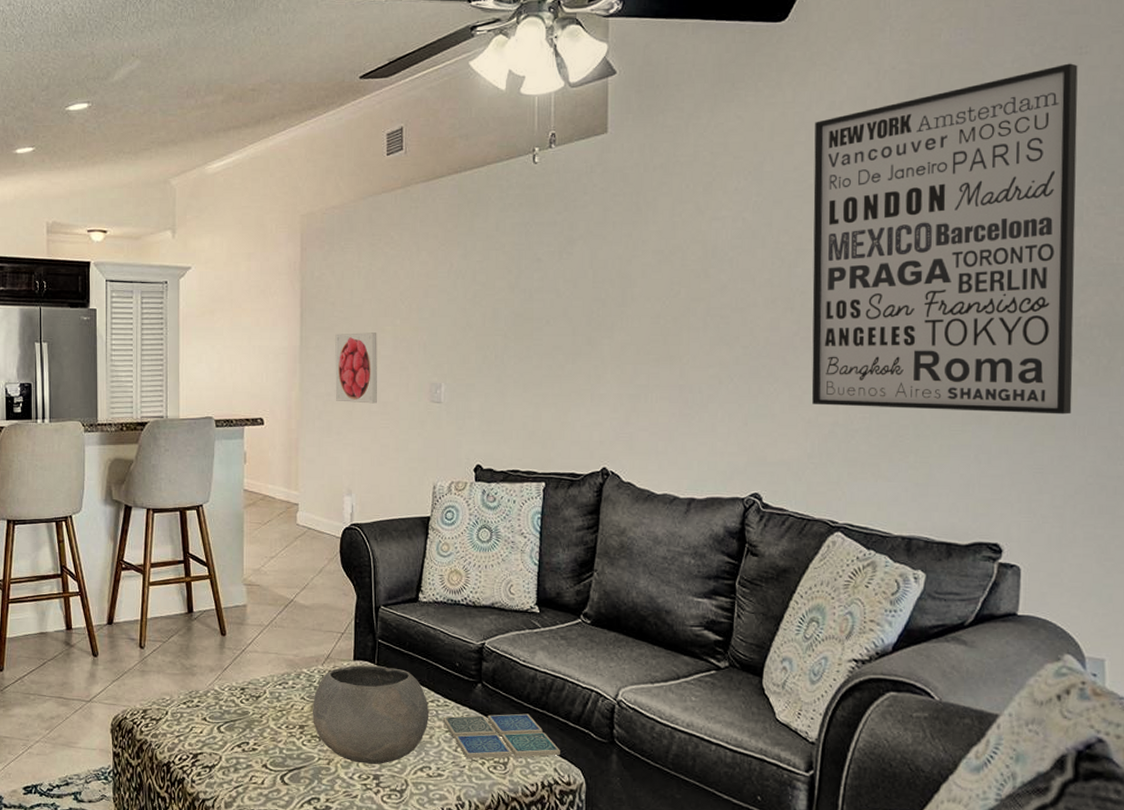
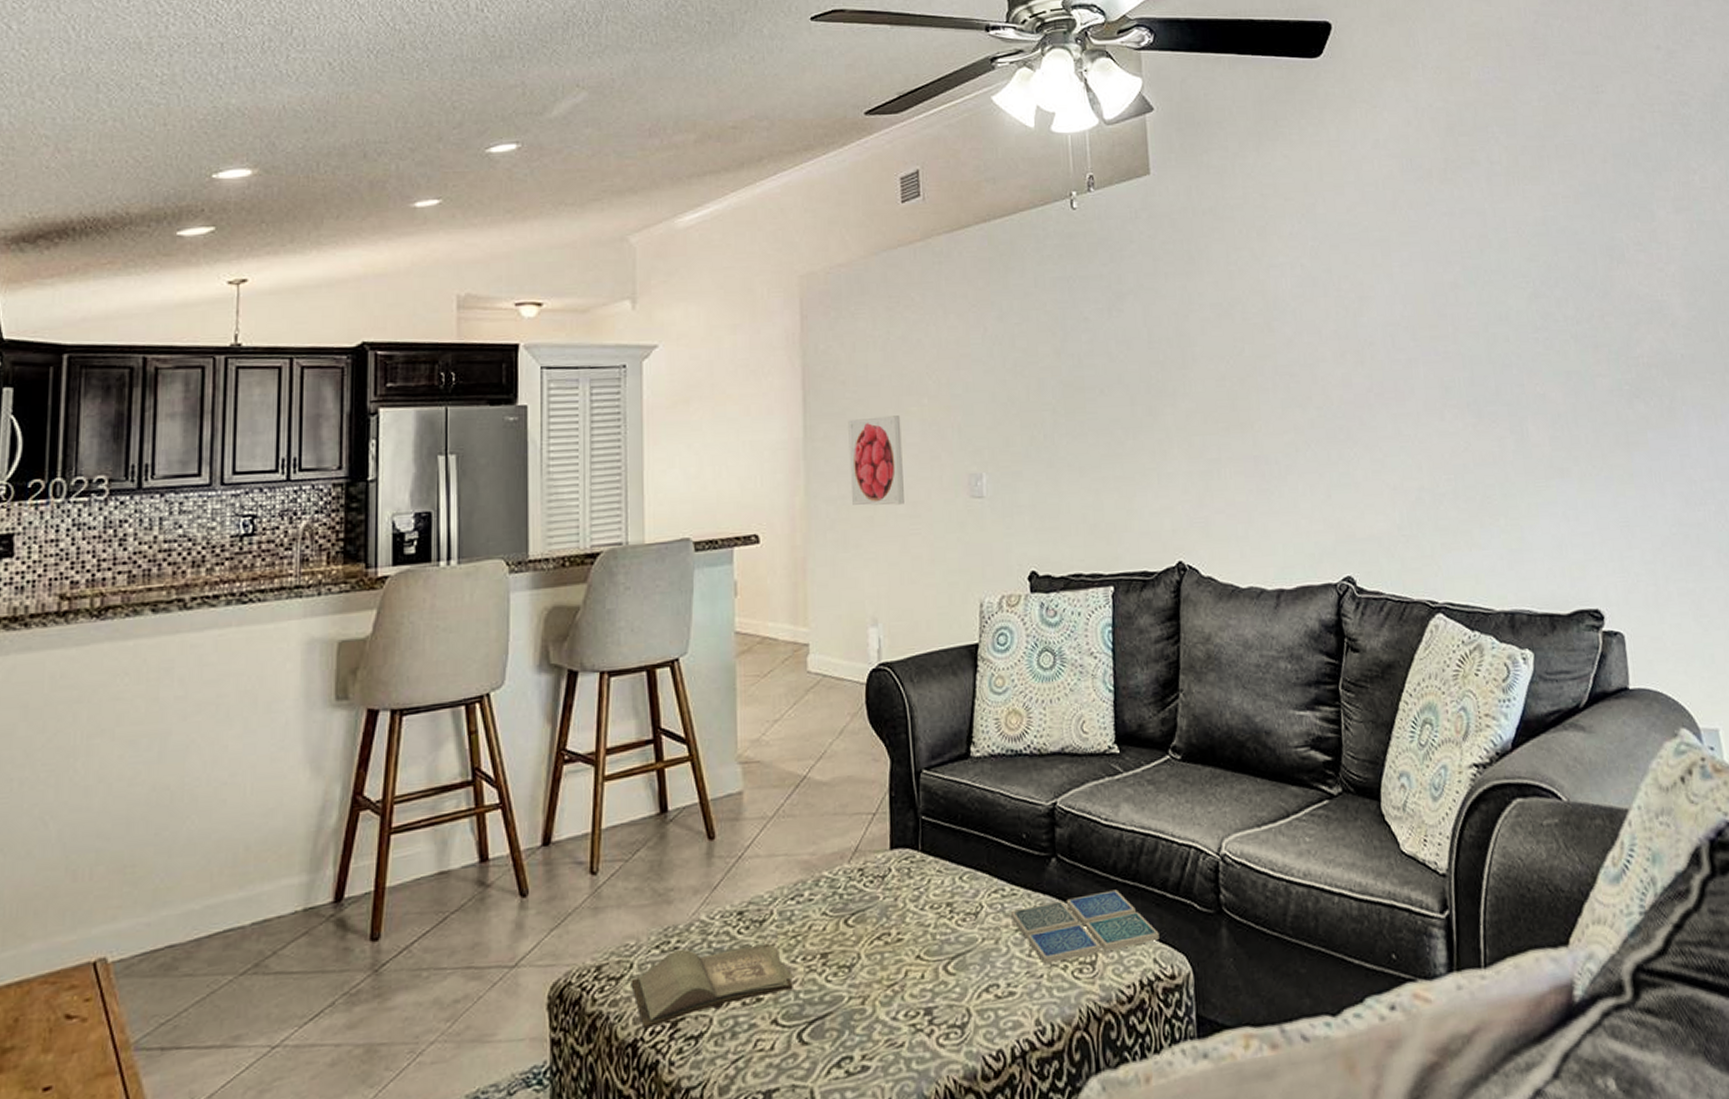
hardback book: none [166,707,280,756] -> present [631,944,794,1030]
bowl: present [312,665,430,764] -> none [837,851,993,995]
wall art: present [811,63,1078,415] -> none [1362,102,1646,469]

